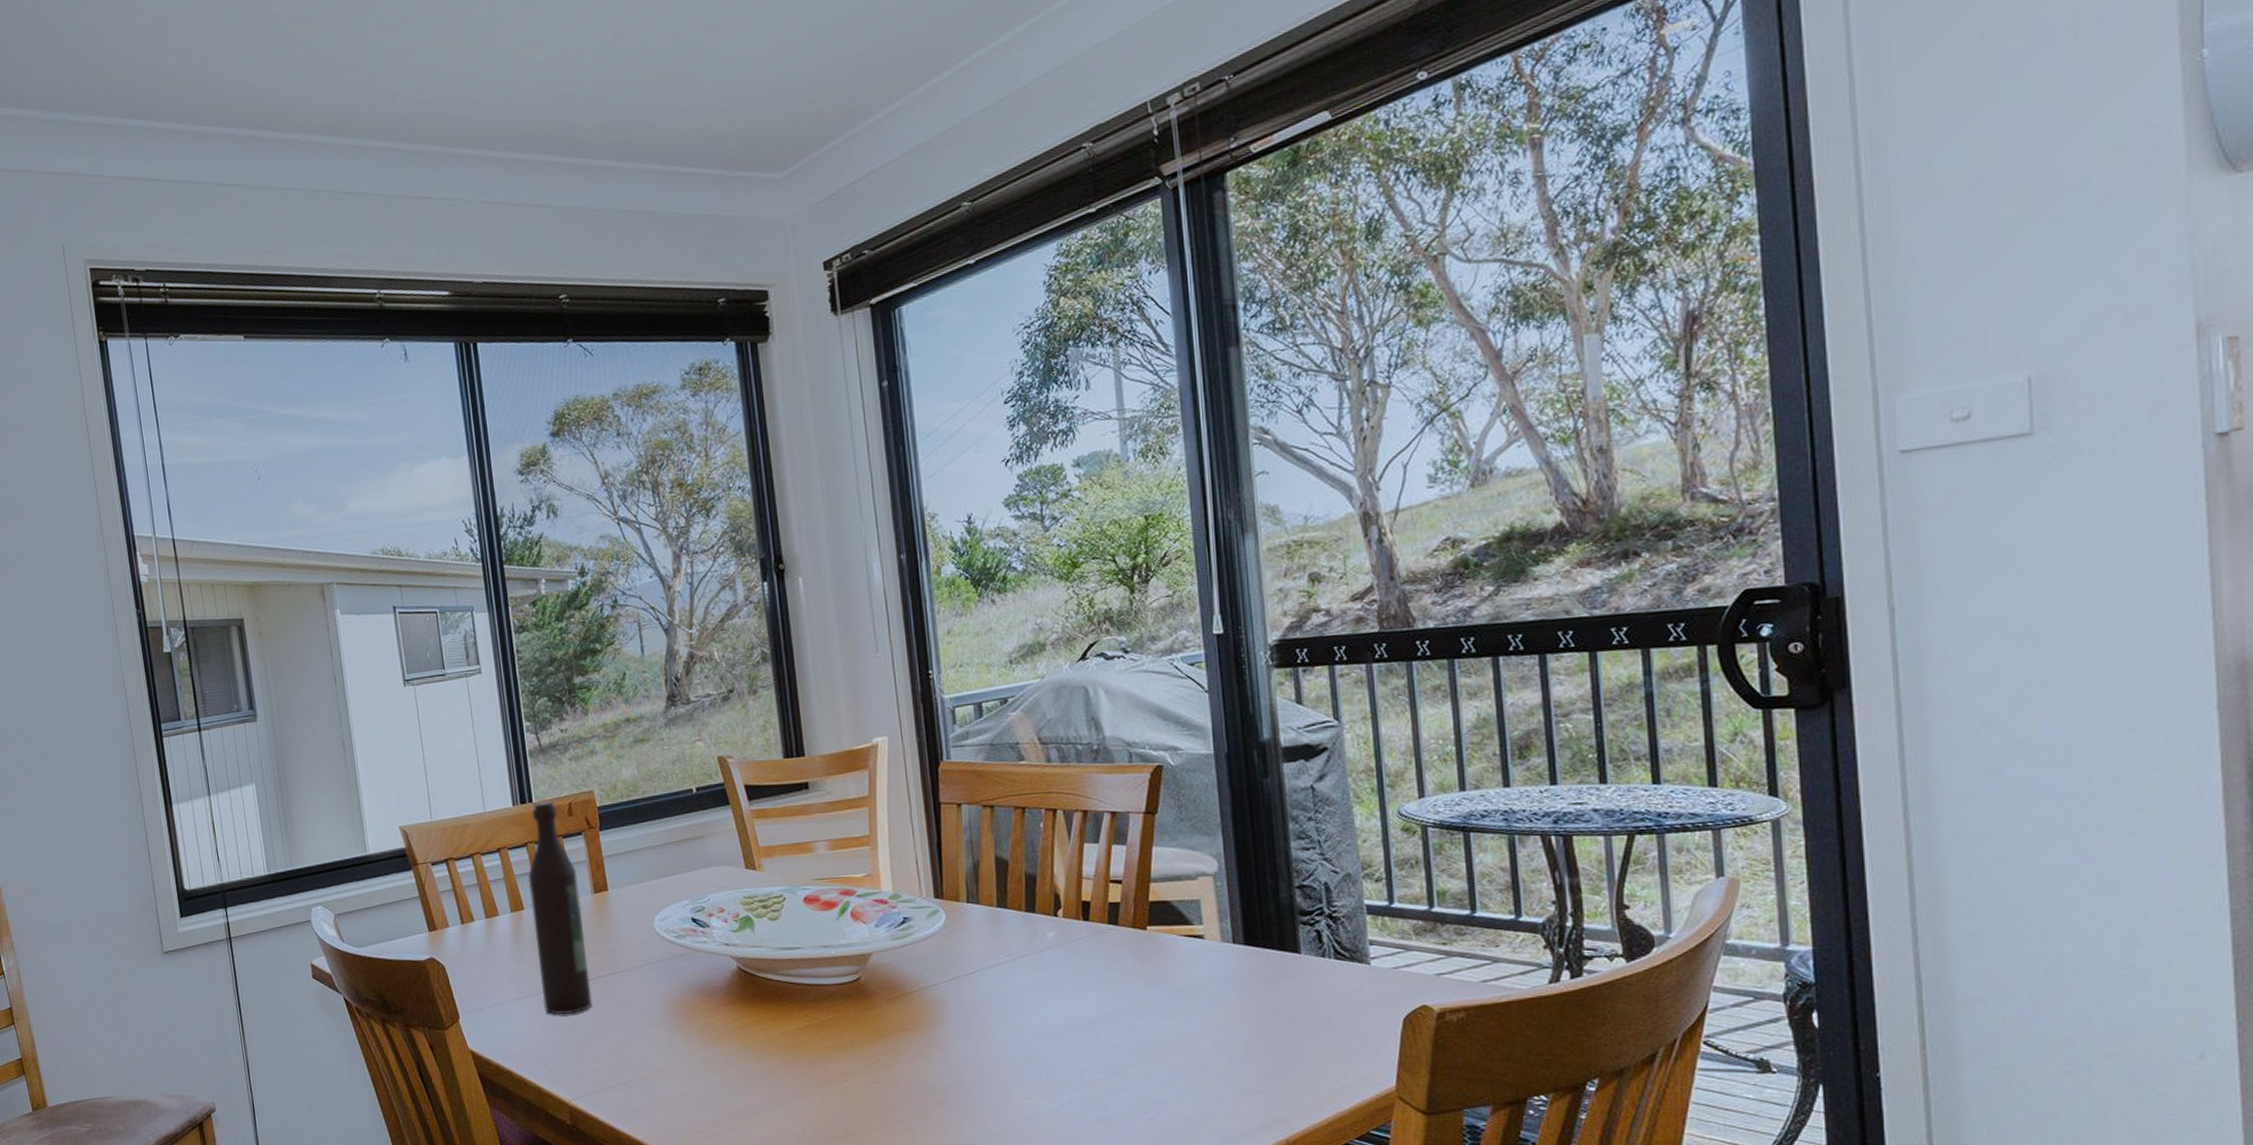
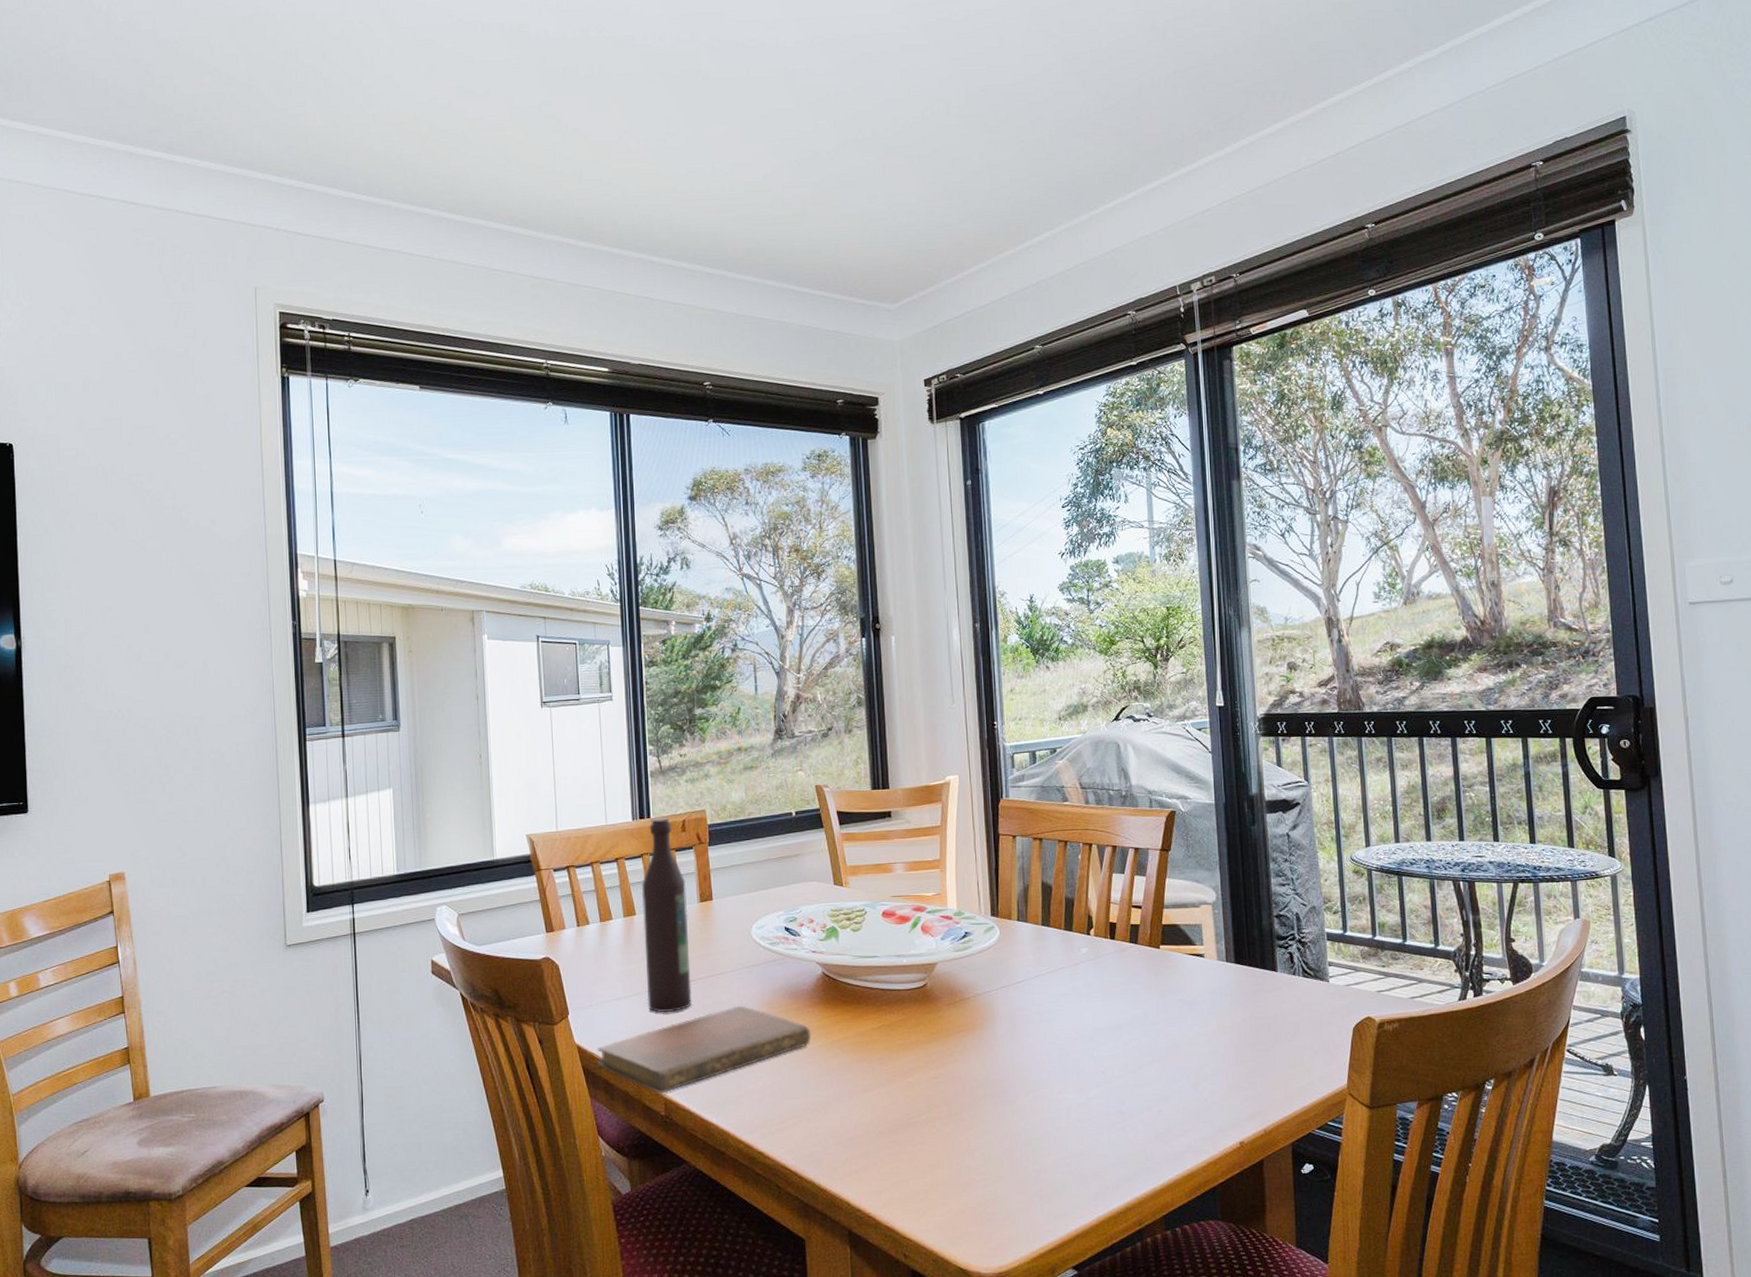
notebook: none [492,1005,729,1102] -> present [597,1005,812,1094]

